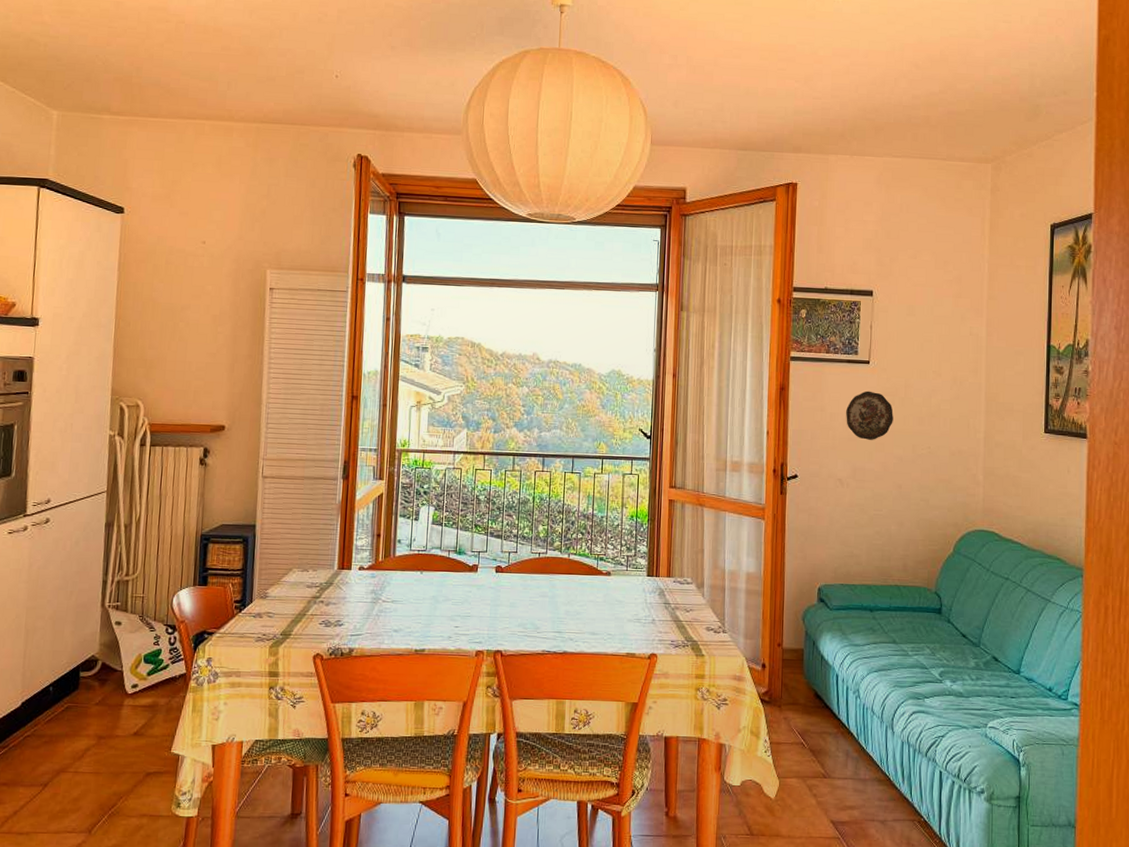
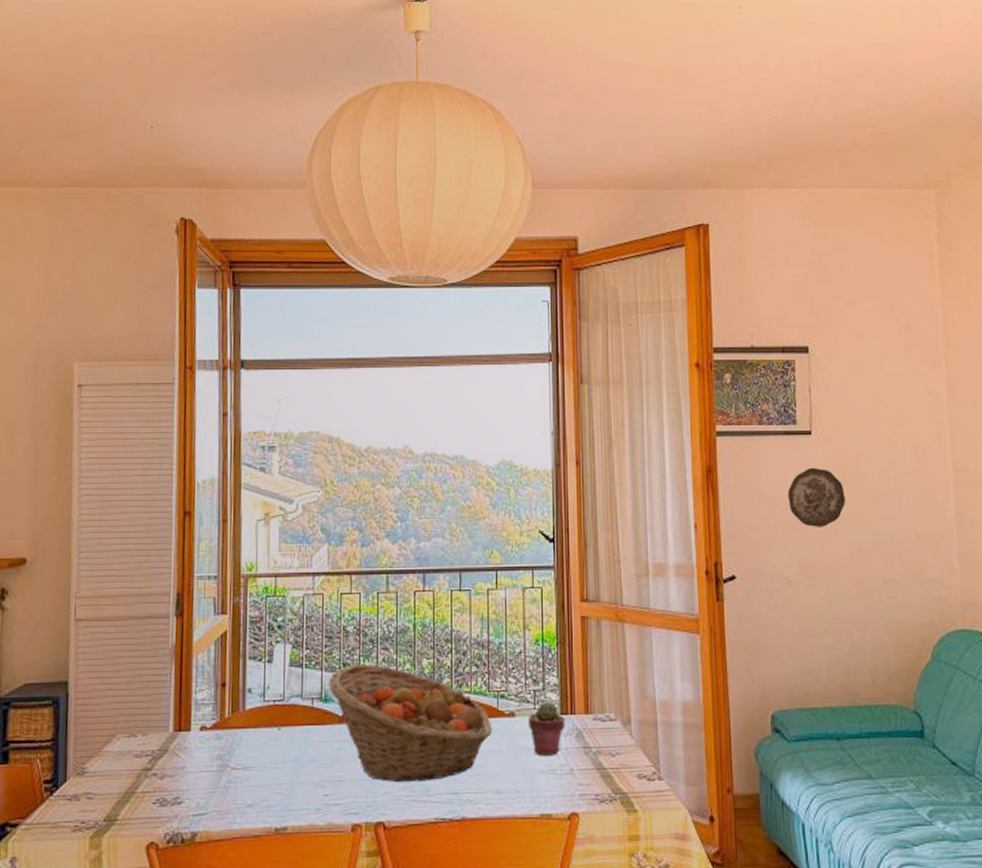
fruit basket: none [462,526,592,621] -> present [329,664,493,782]
potted succulent: none [621,565,651,608] -> present [528,701,565,756]

